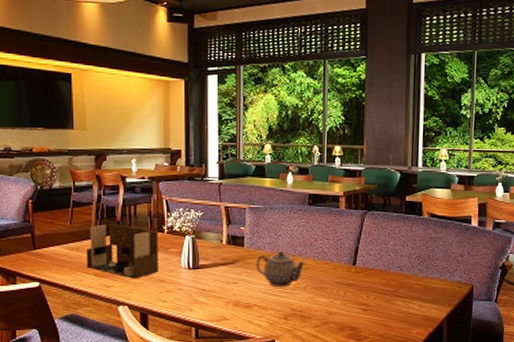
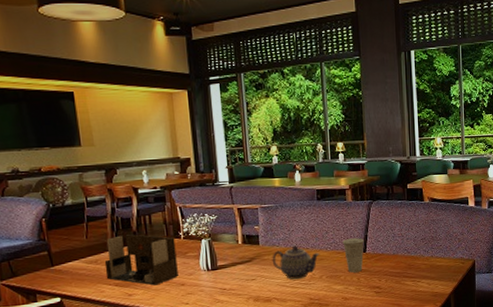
cup: none [331,249,354,286] -> present [342,238,364,273]

